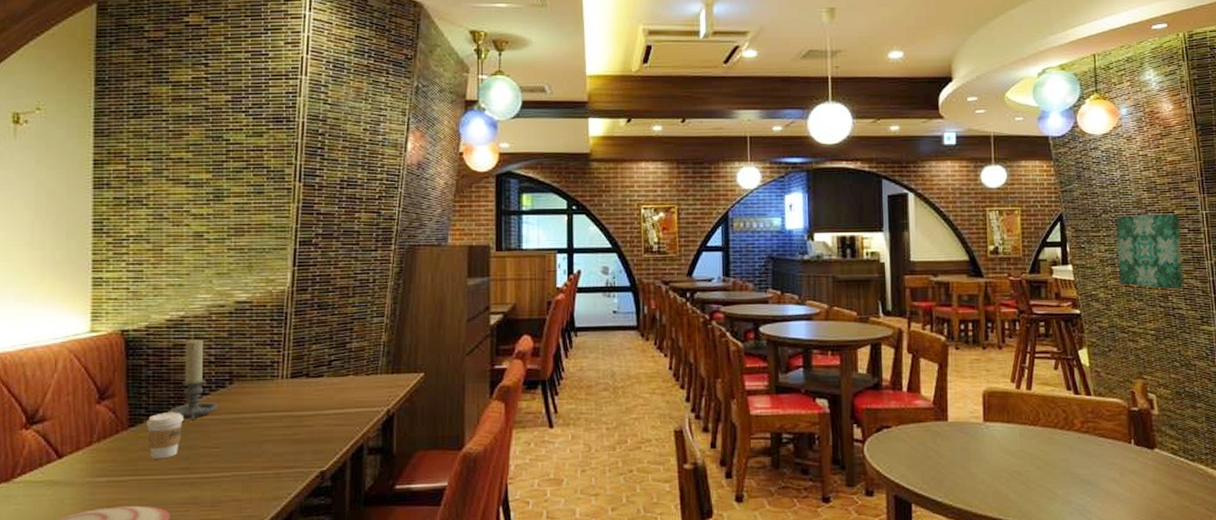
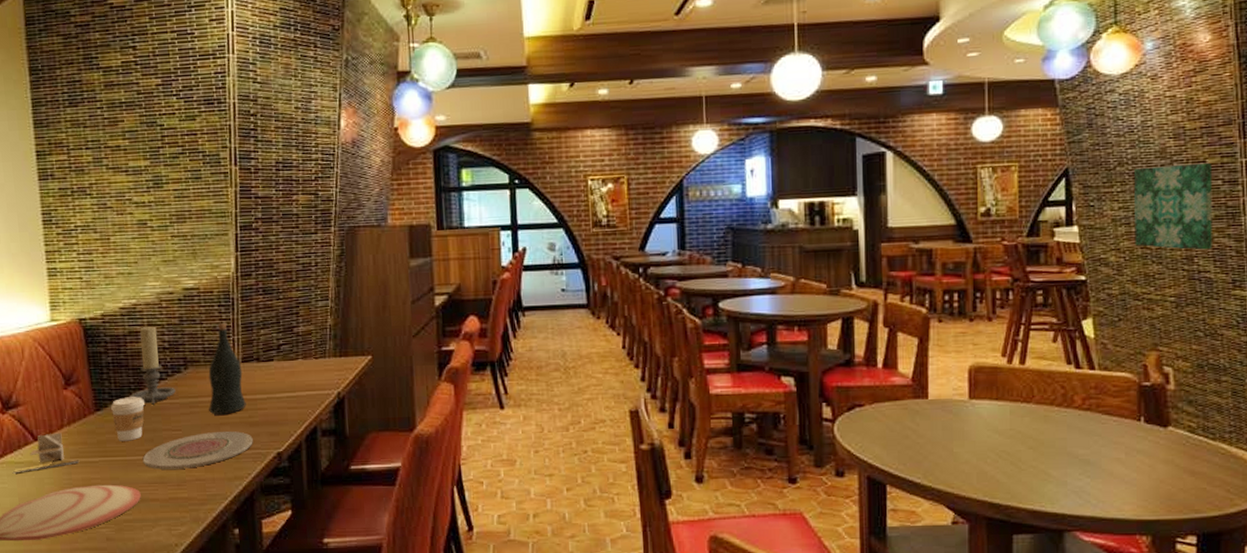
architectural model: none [29,449,106,494] -> present [12,432,80,474]
plate: none [175,449,296,489] -> present [142,431,253,470]
wine bottle: none [252,338,292,432] -> present [208,323,246,415]

